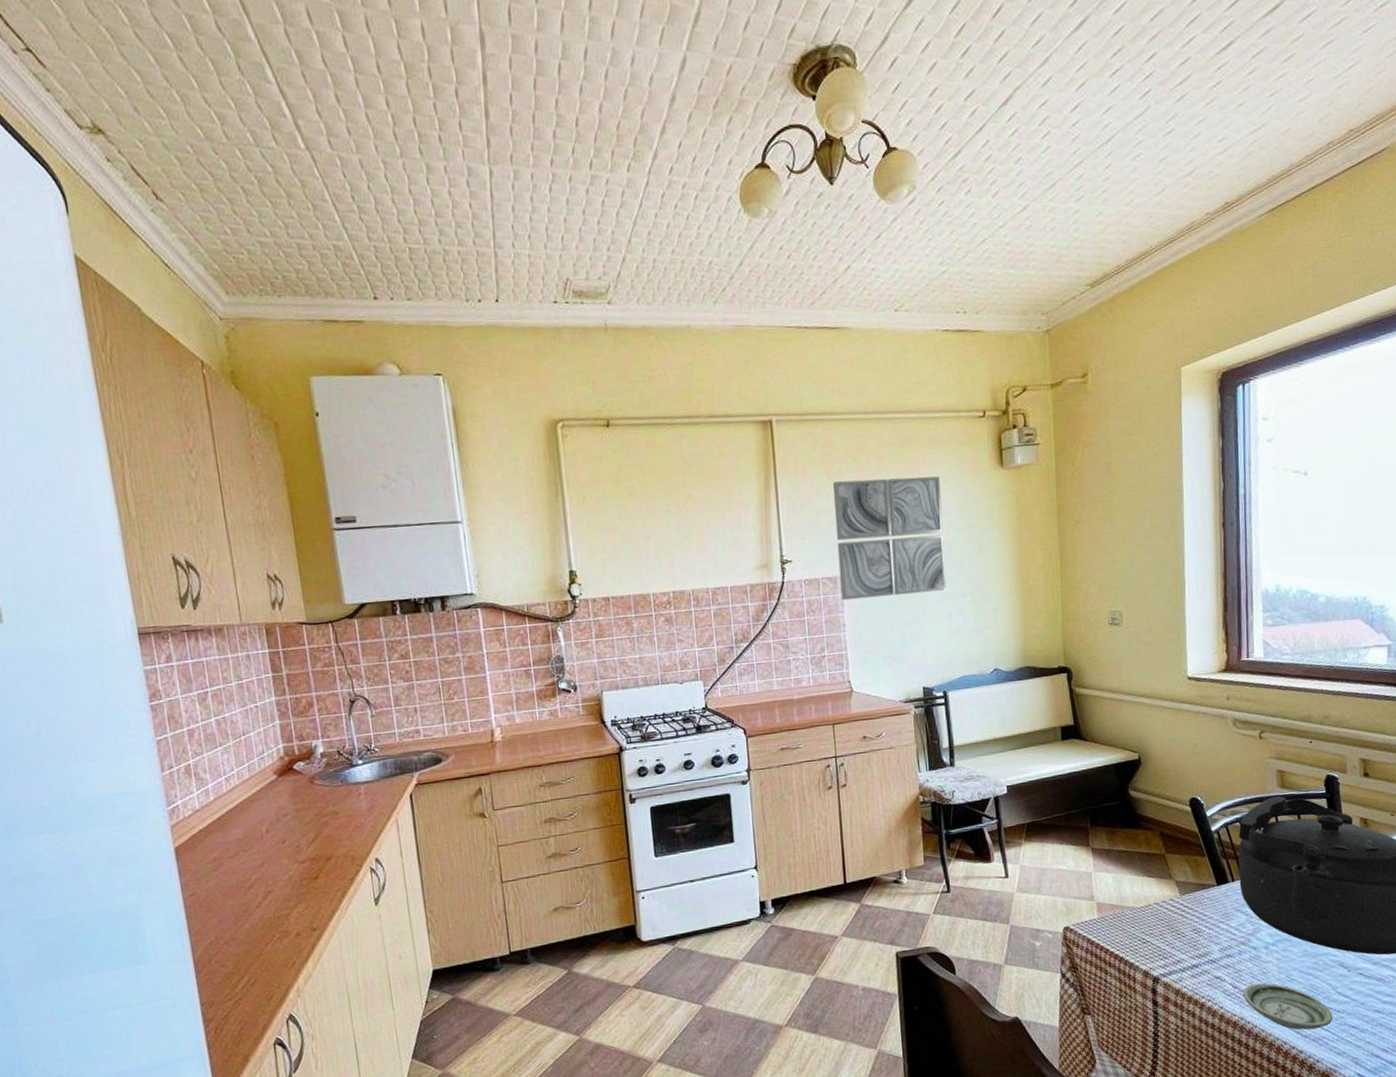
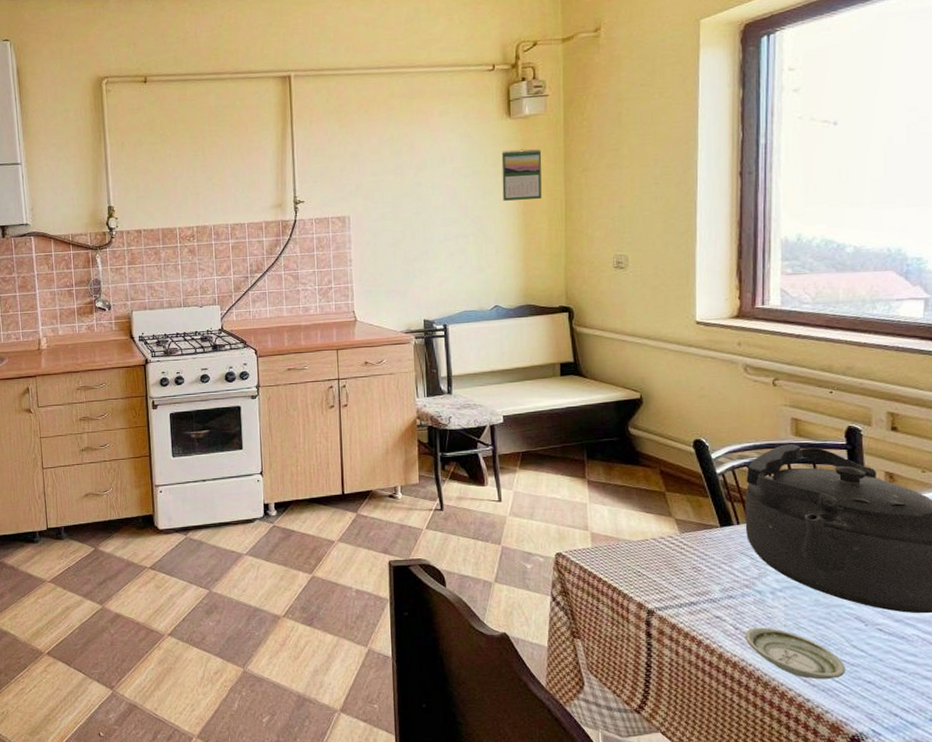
wall art: present [832,476,947,601] -> none [344,126,451,238]
calendar: none [995,501,1037,557] -> present [501,149,542,201]

